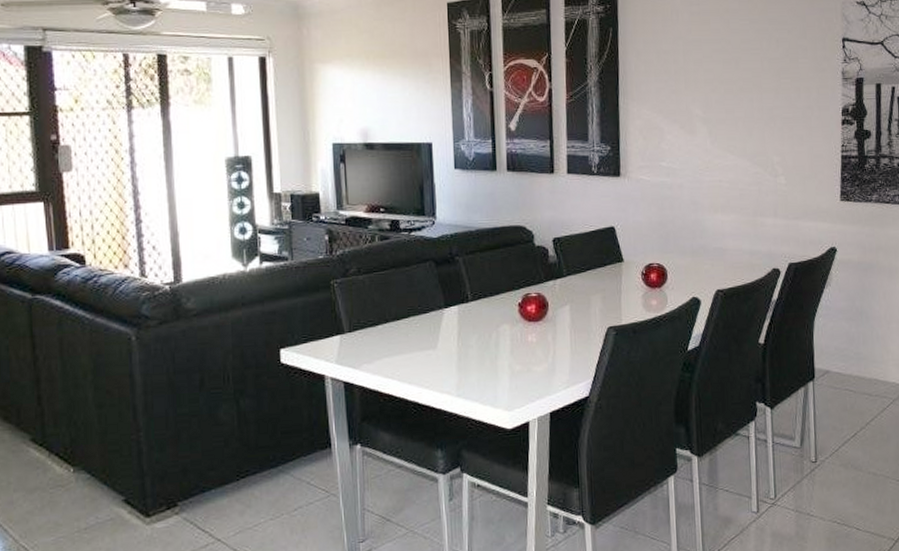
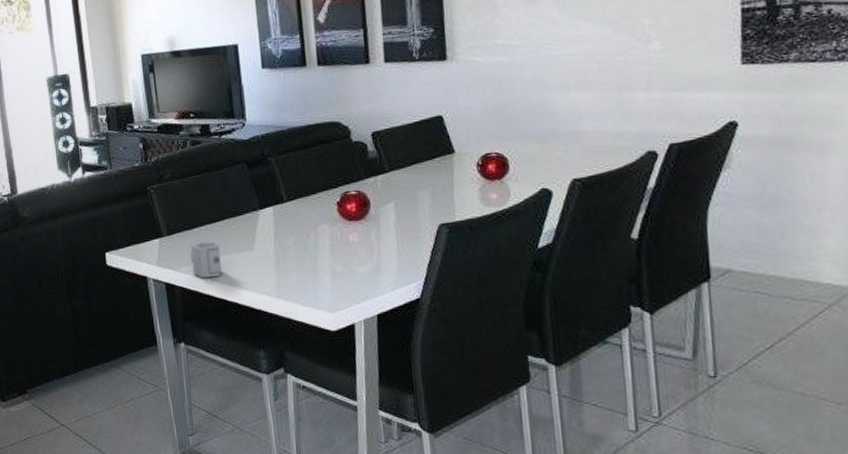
cup: none [371,338,404,377] -> present [189,241,222,279]

